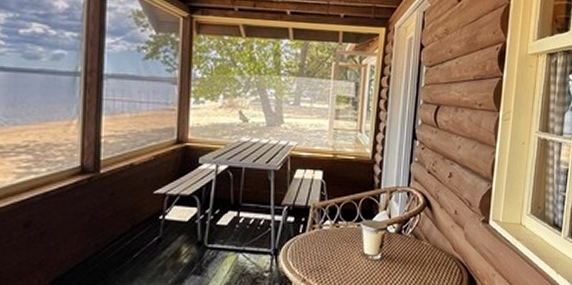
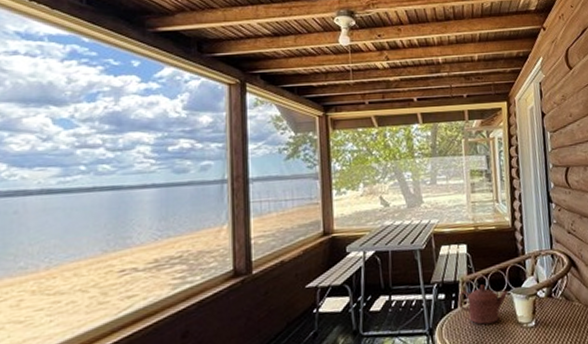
teapot: none [307,213,360,251] -> present [458,284,510,325]

